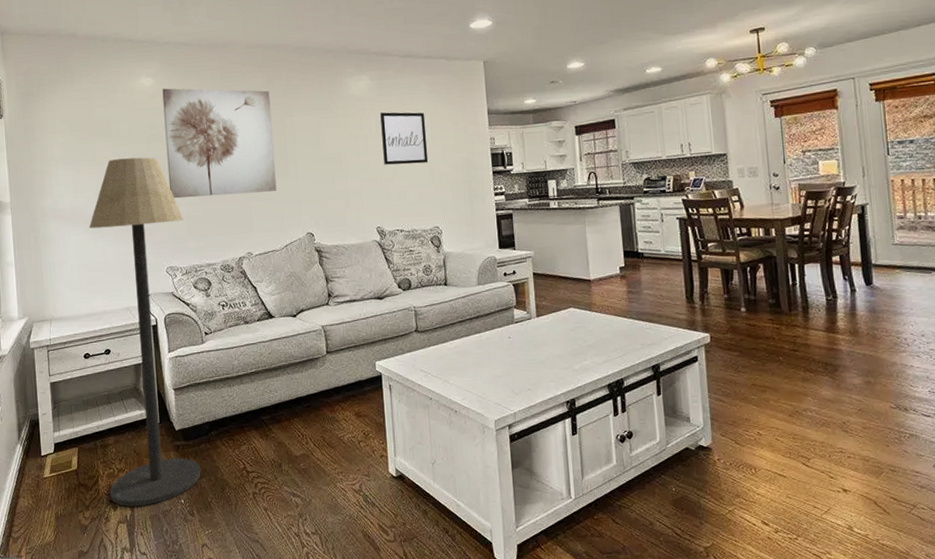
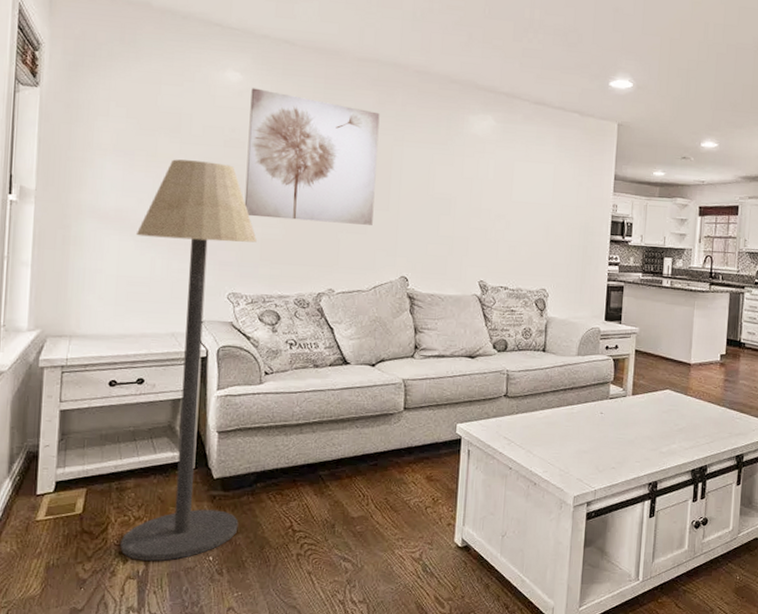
wall art: present [380,112,429,165] -> none [497,159,549,220]

